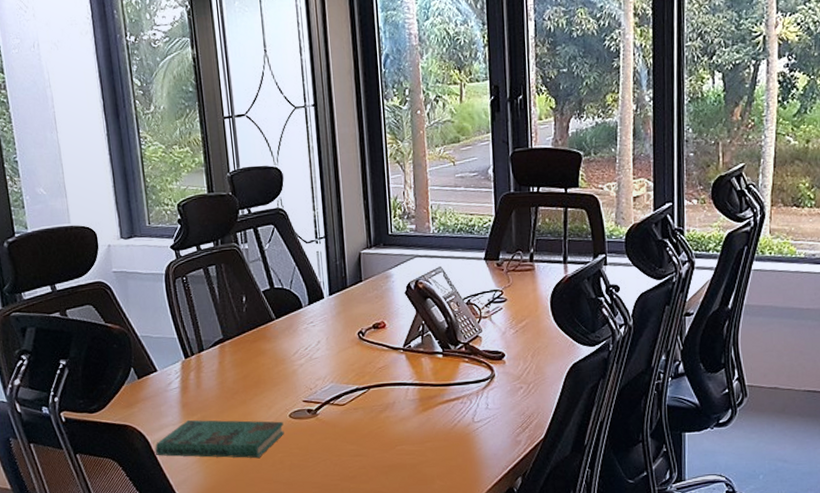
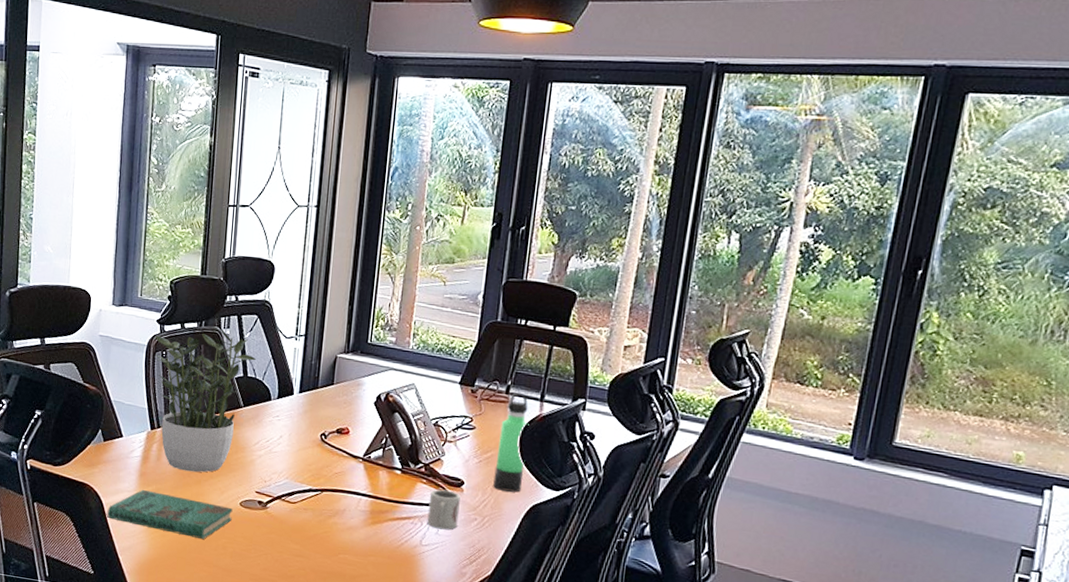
potted plant: none [171,245,280,394] -> present [155,329,256,473]
cup: none [474,364,505,404] -> present [427,489,461,530]
thermos bottle: none [530,258,560,356] -> present [493,392,529,492]

